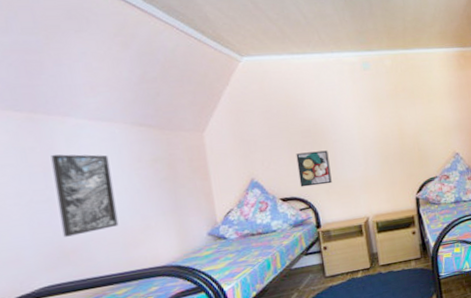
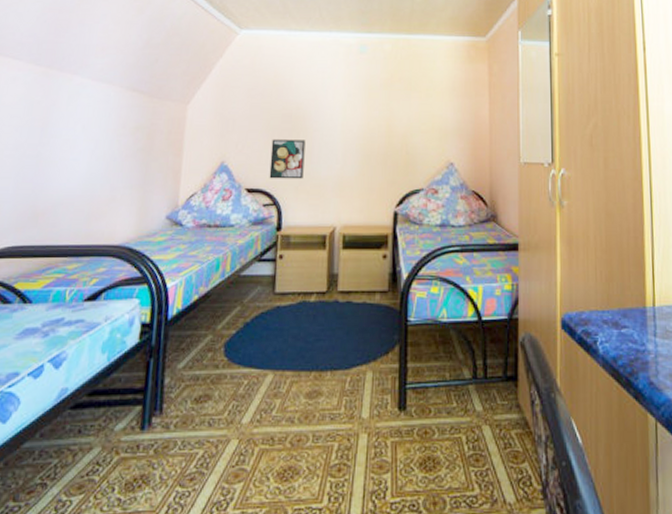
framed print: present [51,154,119,237] -> none [39,110,99,197]

